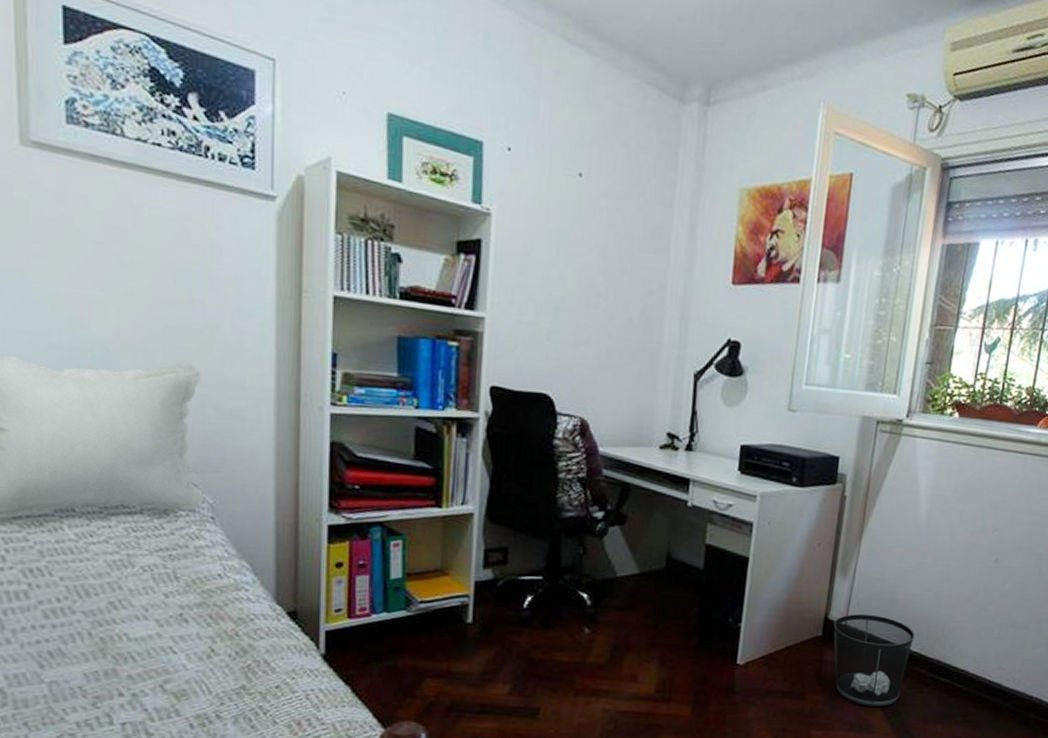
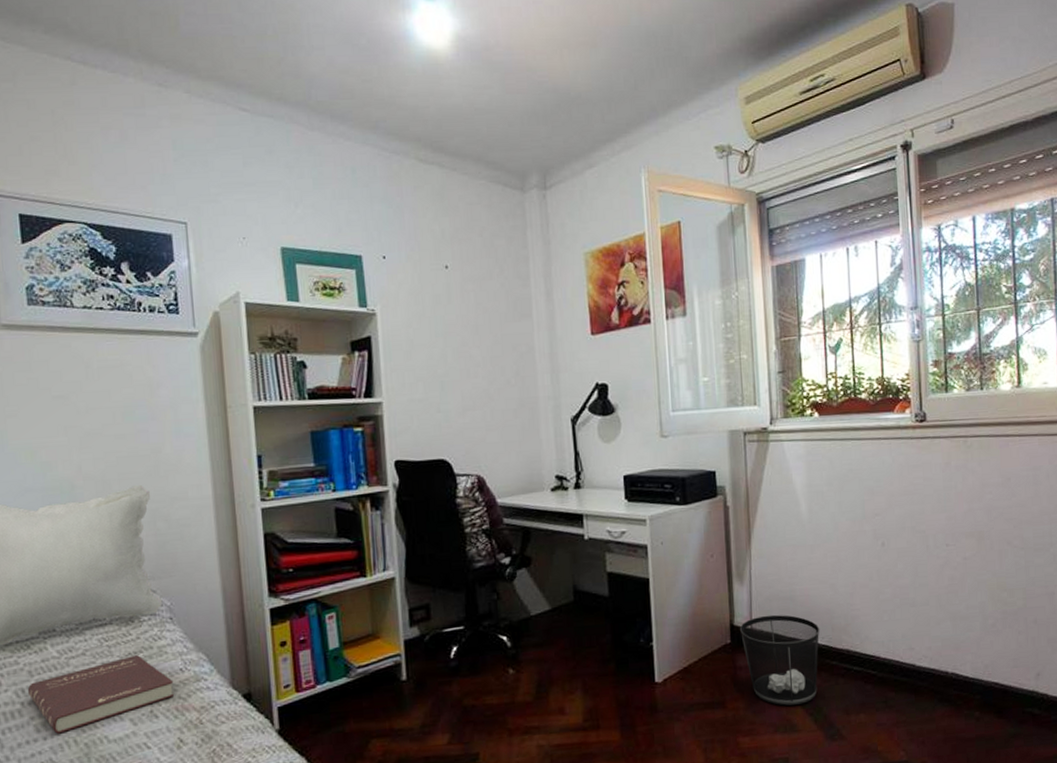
book: none [36,551,210,624] -> present [27,655,175,734]

